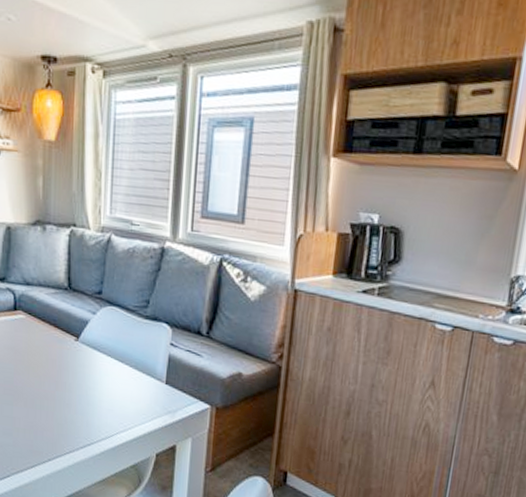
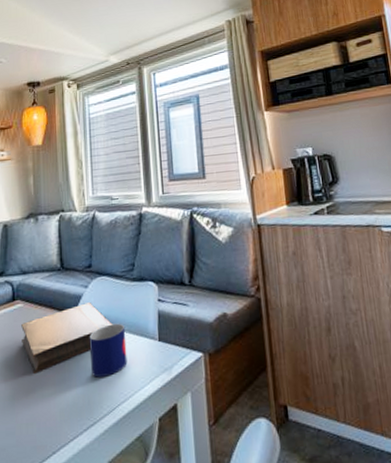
book: none [22,329,119,386] -> present [21,302,113,373]
mug: none [92,356,132,405] -> present [89,323,127,378]

